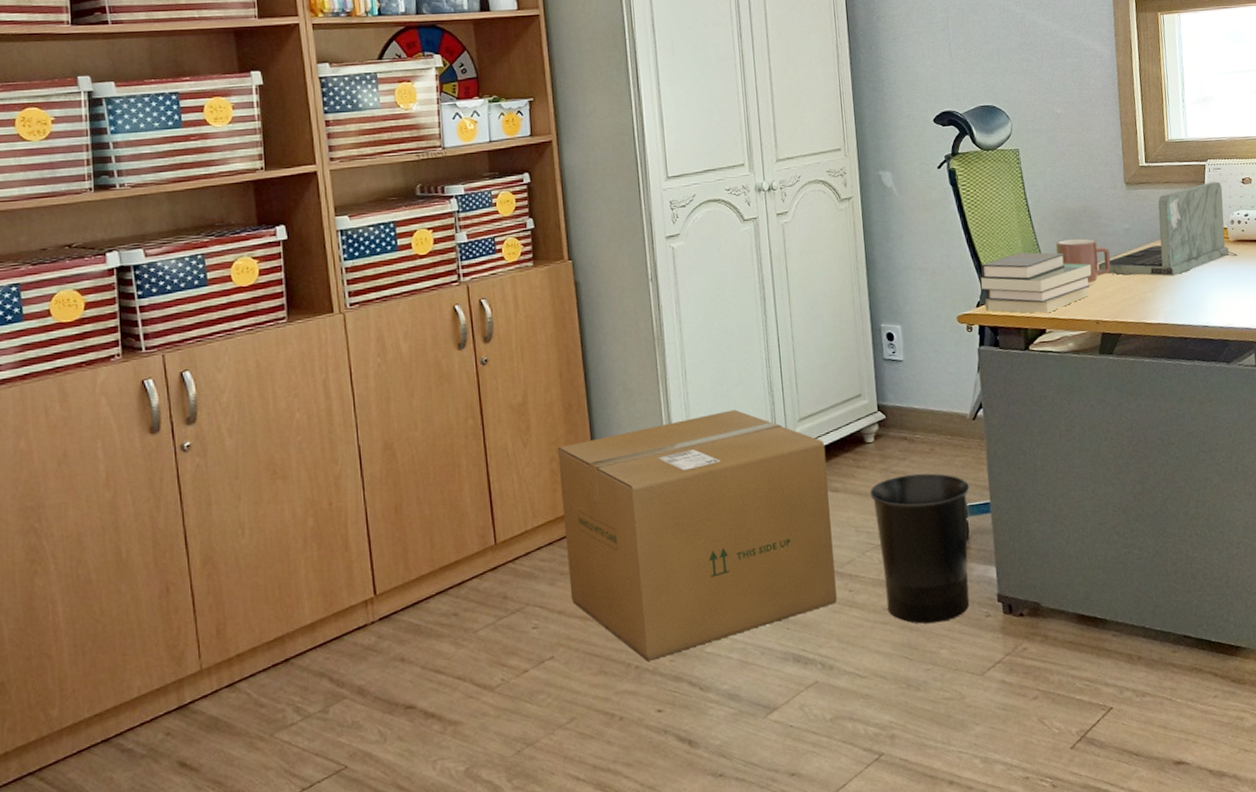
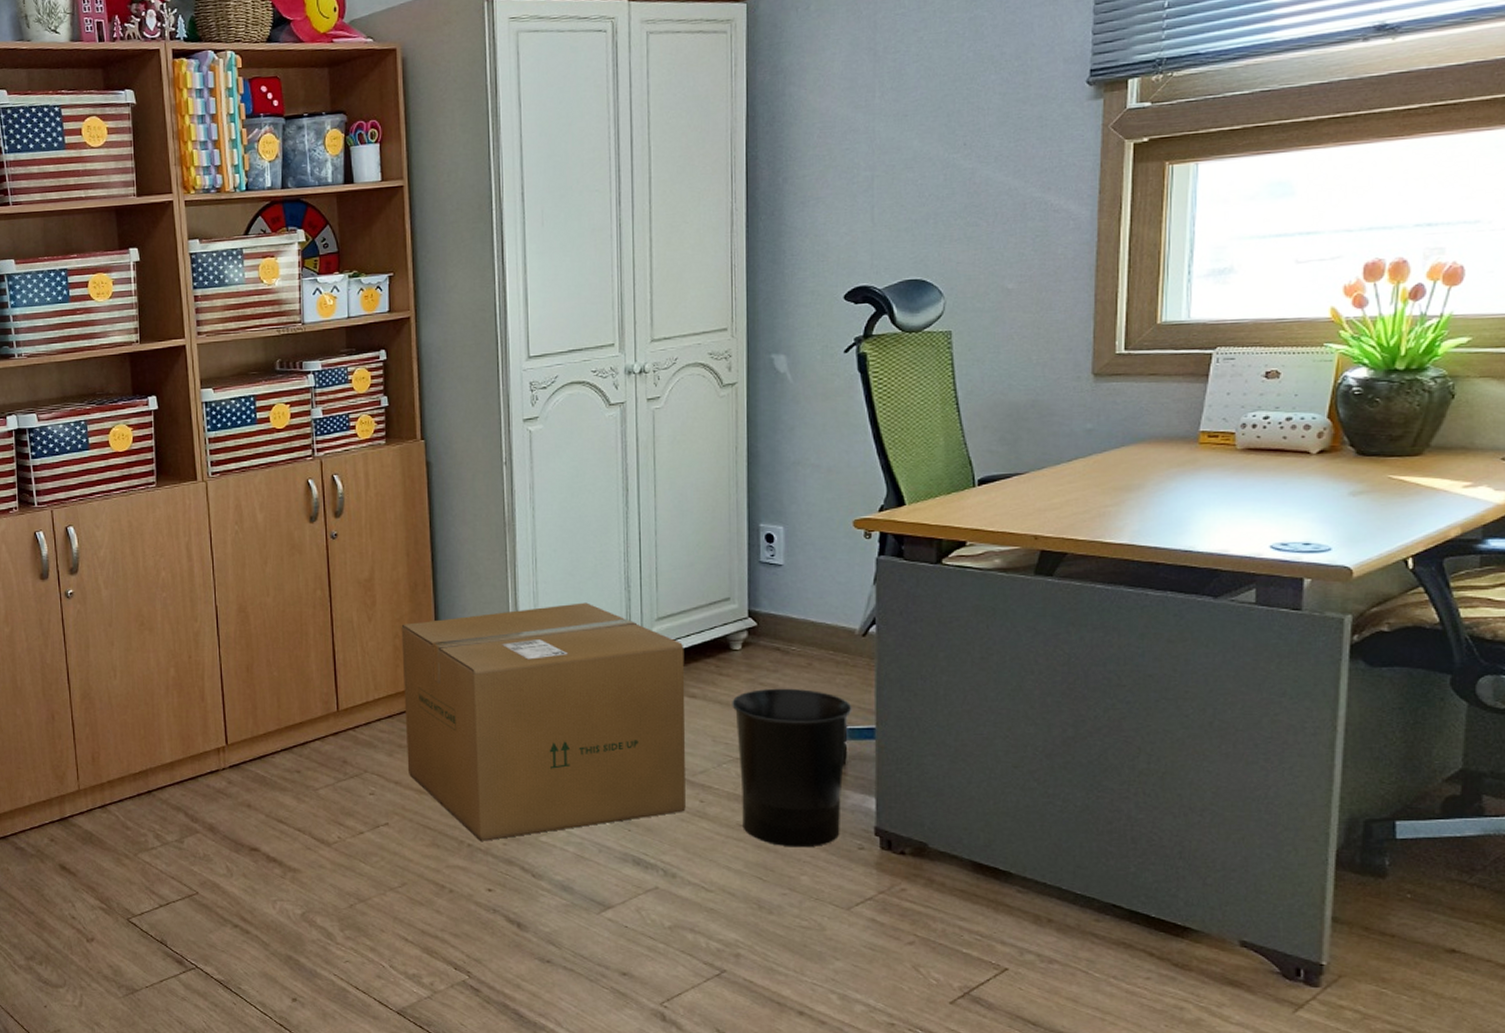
books: present [980,252,1092,314] -> none [886,451,1035,524]
mug: present [1056,238,1111,285] -> none [988,438,1062,493]
laptop: present [1098,182,1238,277] -> none [1044,375,1247,489]

